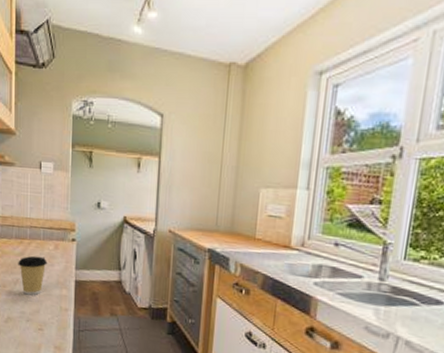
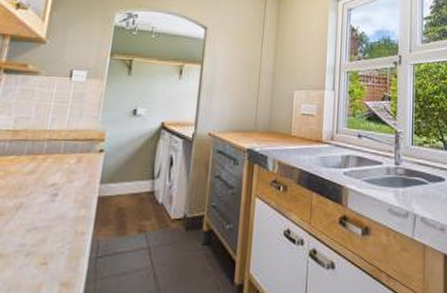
coffee cup: present [18,256,48,296] -> none [25,173,66,222]

